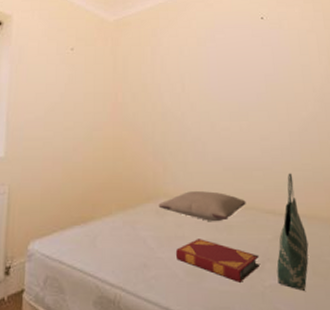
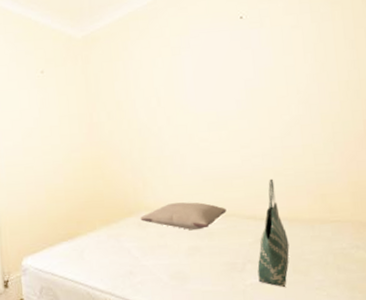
hardback book: present [175,239,260,283] -> none [159,246,241,283]

